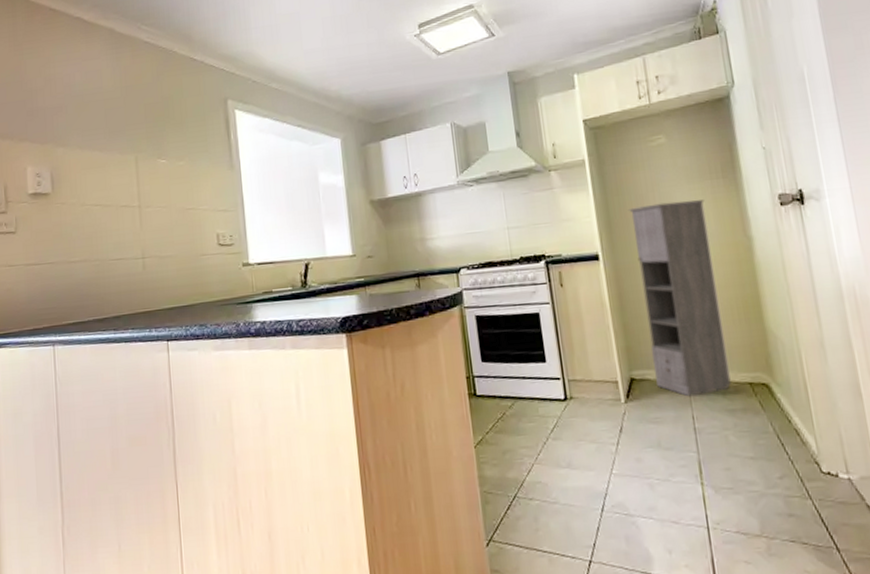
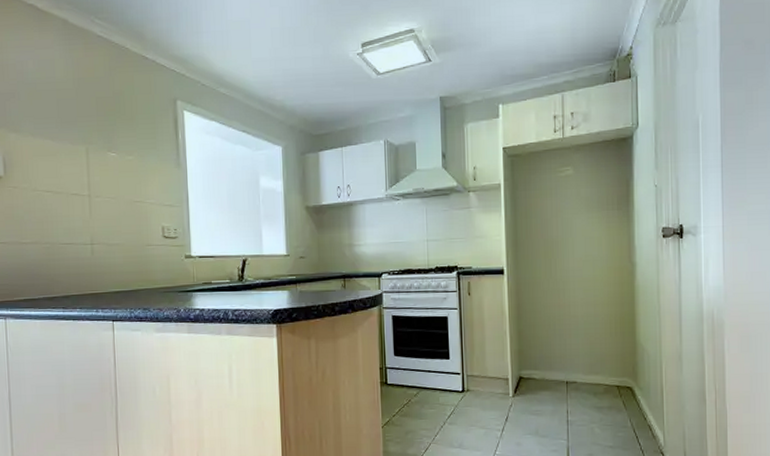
storage cabinet: present [627,199,732,397] -> none [533,227,603,395]

